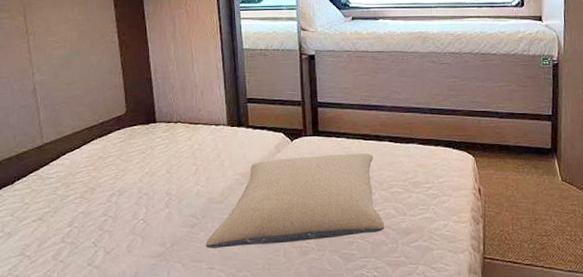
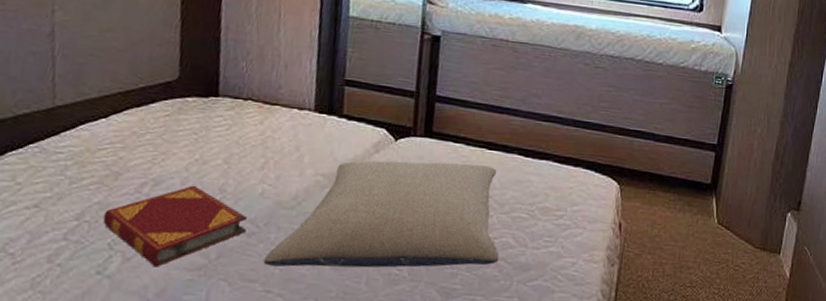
hardback book: none [87,192,190,257] -> present [103,185,248,267]

